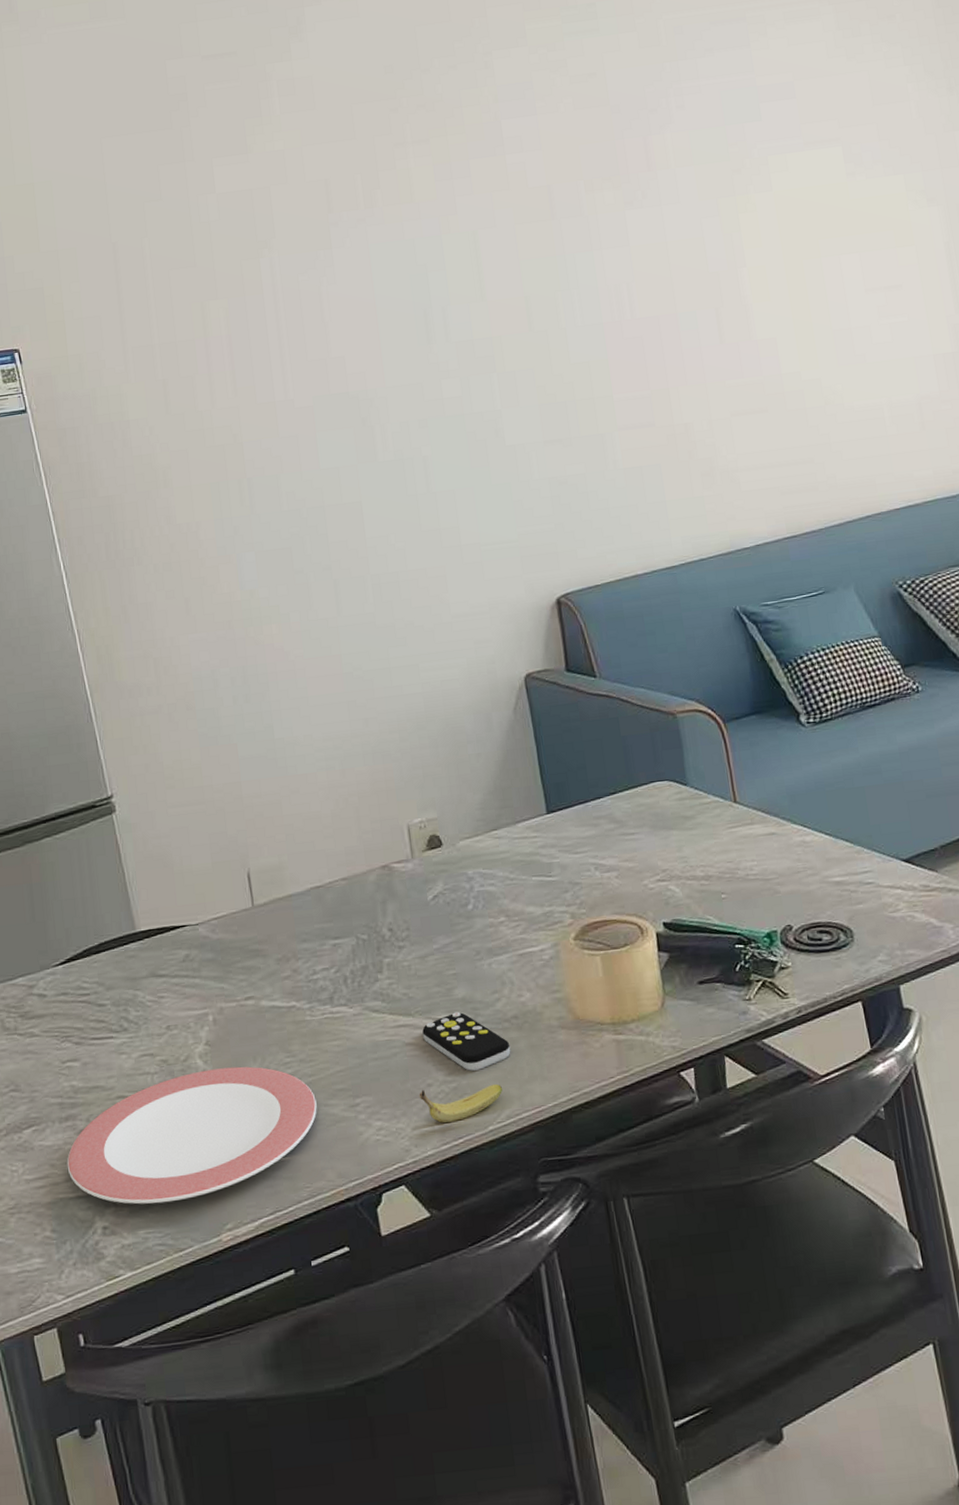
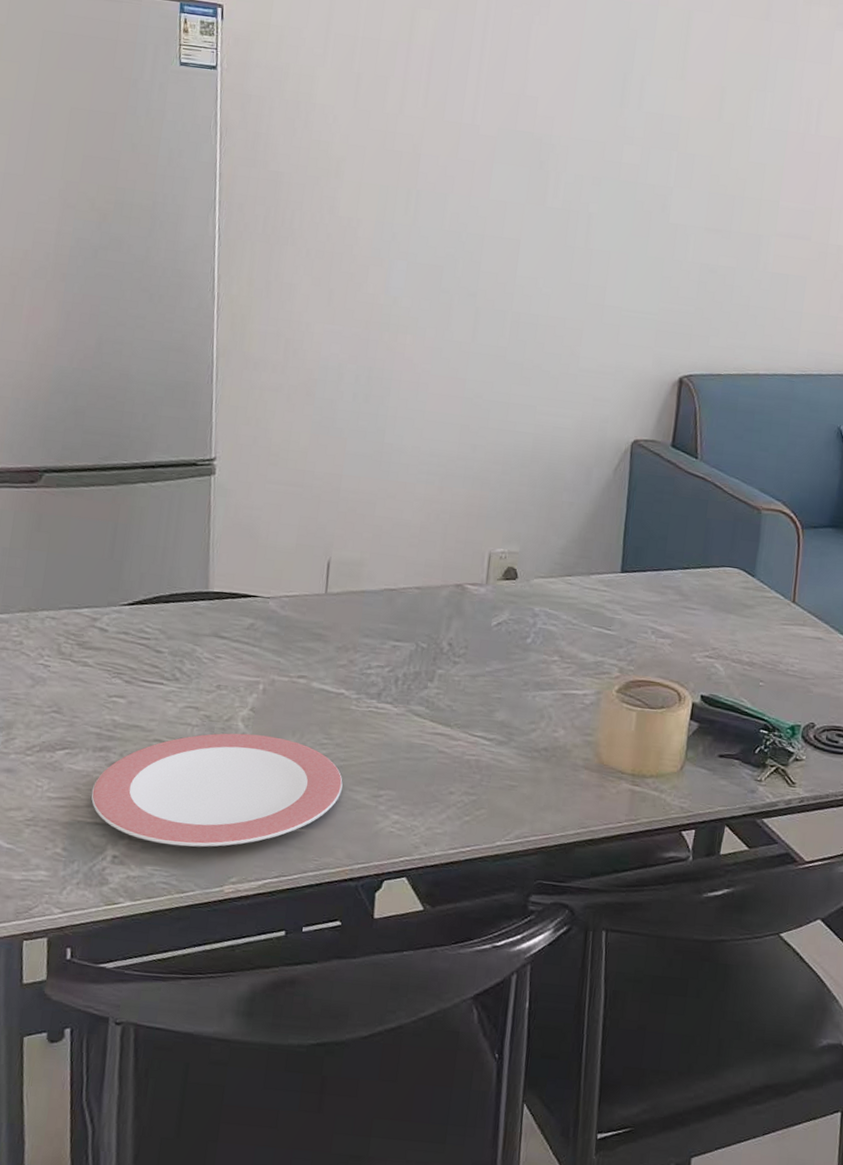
banana: present [419,1084,503,1124] -> none [439,795,518,831]
remote control: present [422,1011,511,1072] -> none [456,732,535,790]

